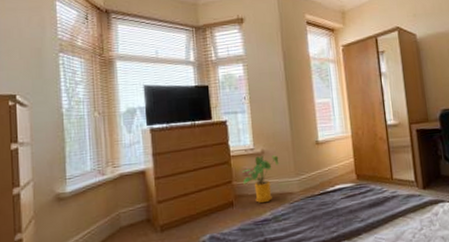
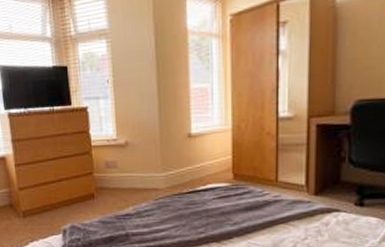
house plant: present [242,155,279,204] -> none [104,147,145,198]

